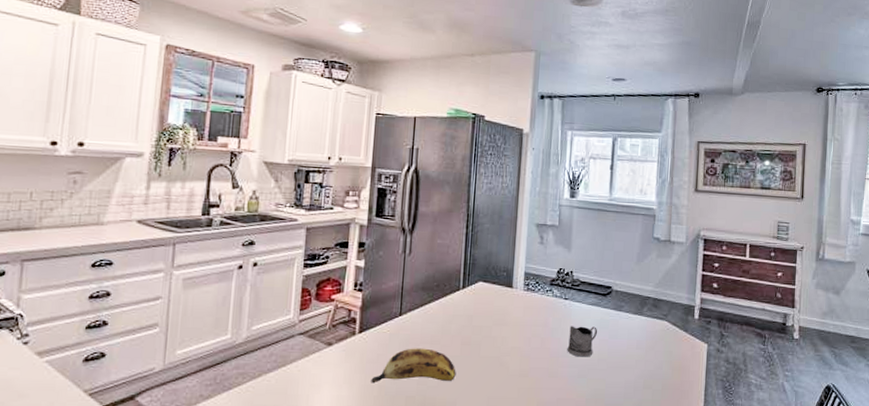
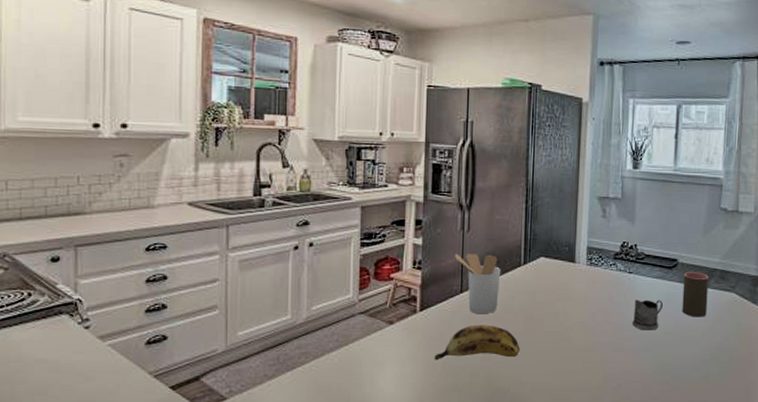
utensil holder: none [396,276,440,338] -> present [455,253,501,315]
cup: none [615,299,642,345] -> present [682,272,709,317]

